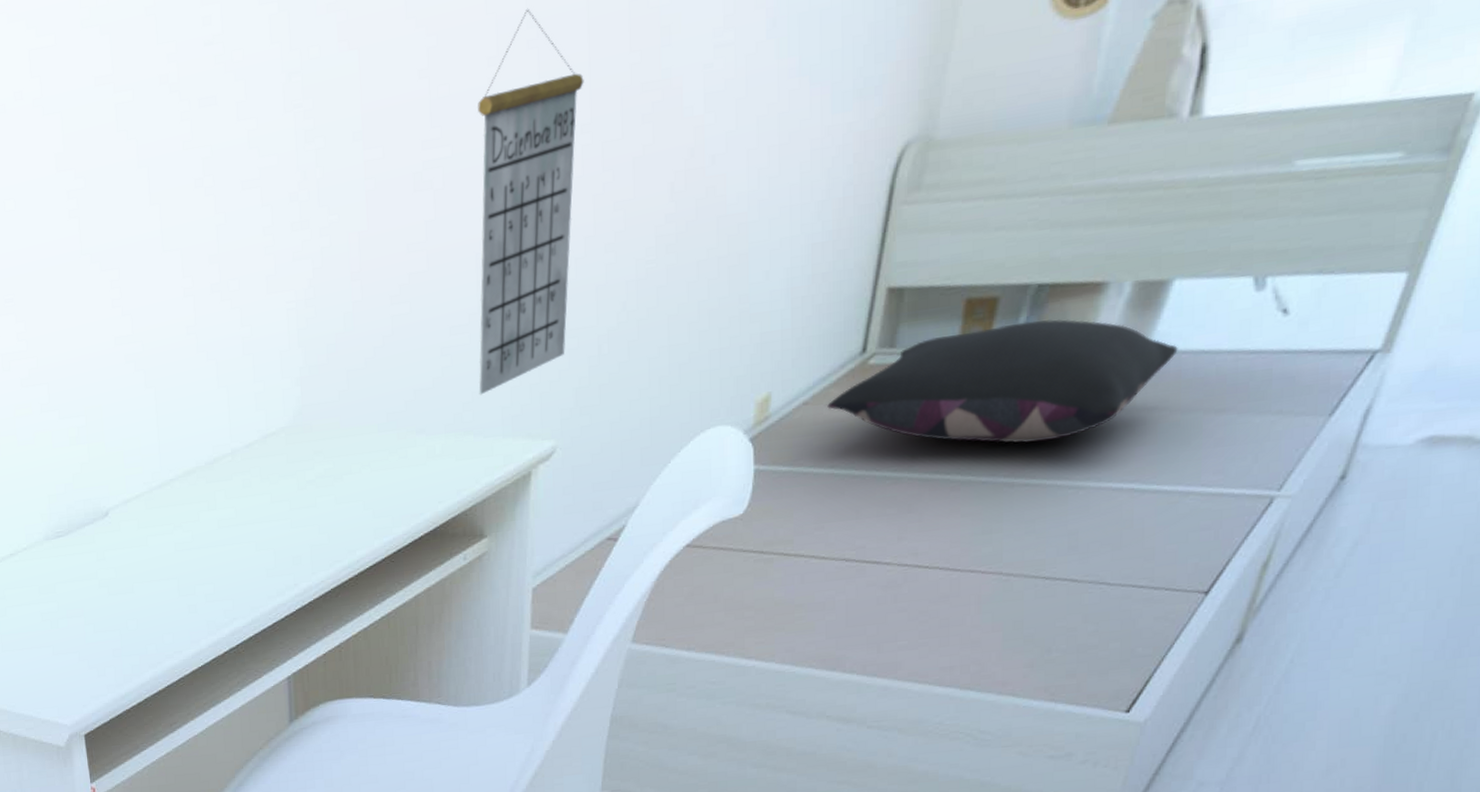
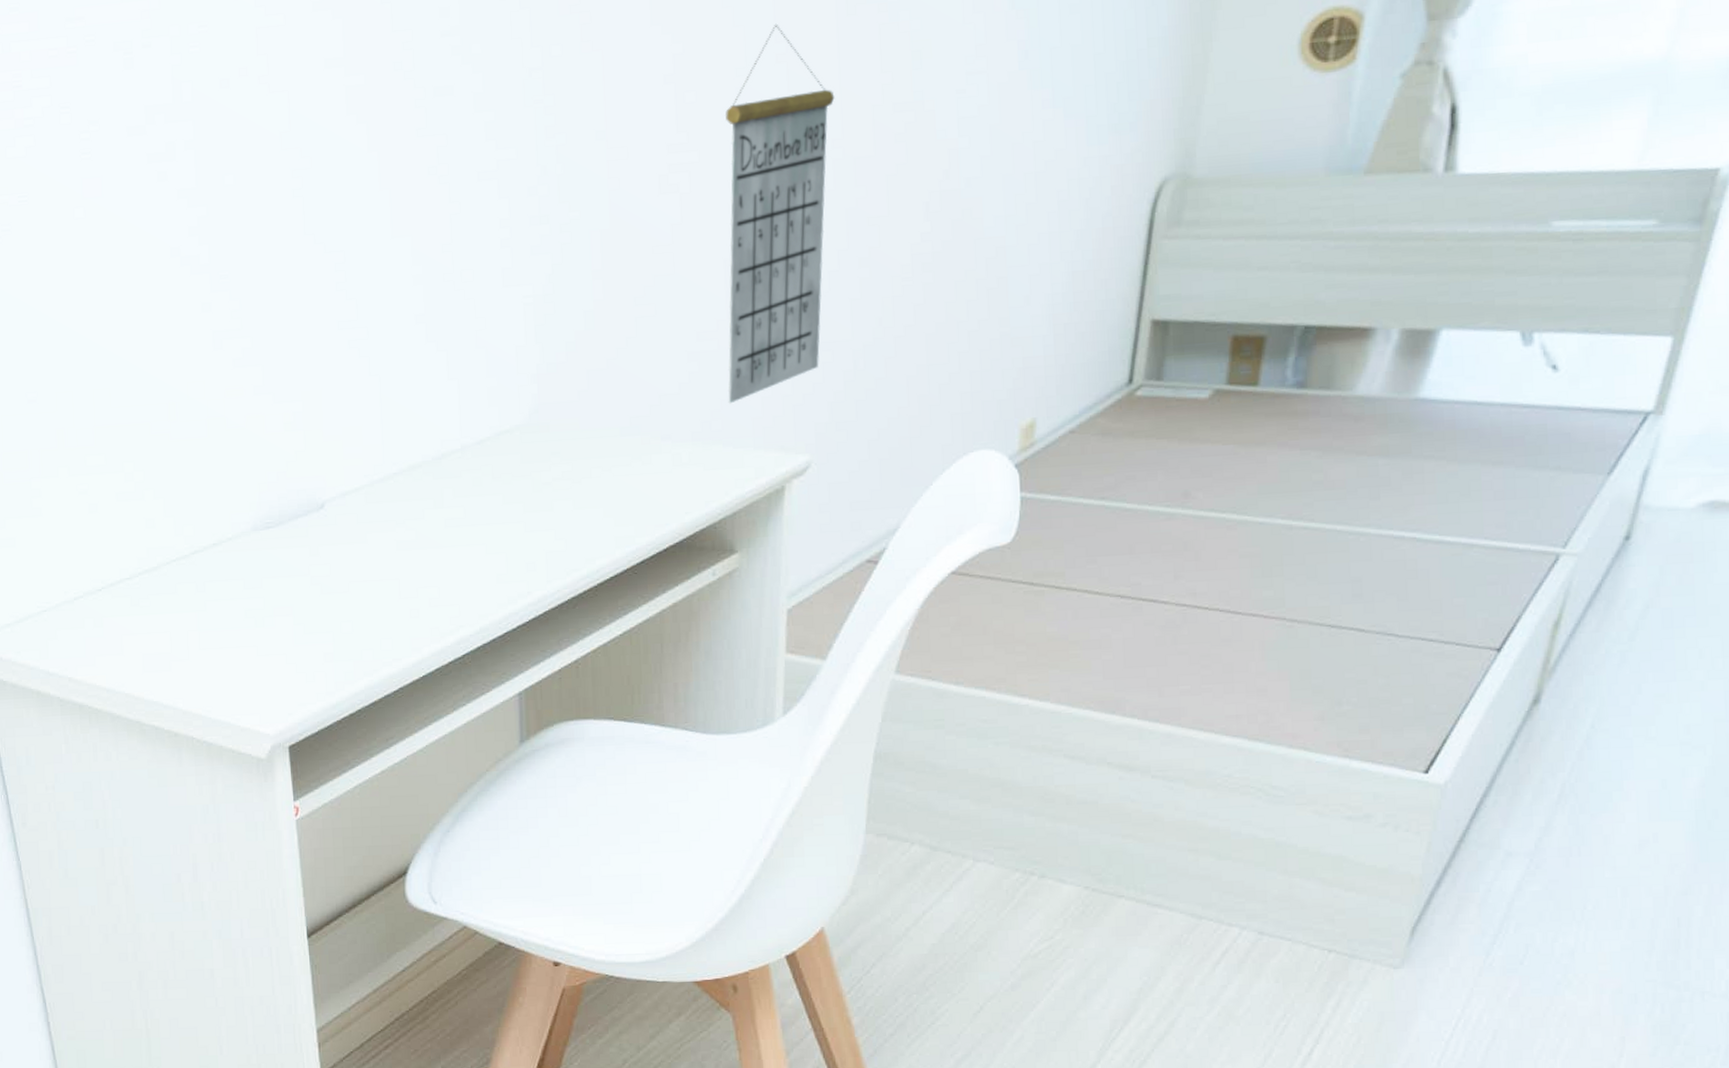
pillow: present [827,319,1178,443] -> none [1095,362,1450,485]

